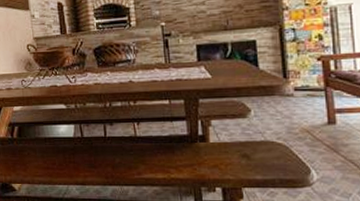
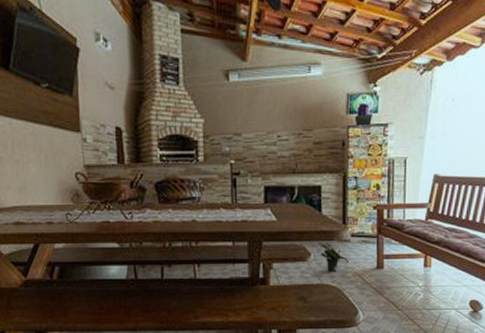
potted plant: none [258,97,295,128] -> present [318,242,349,272]

